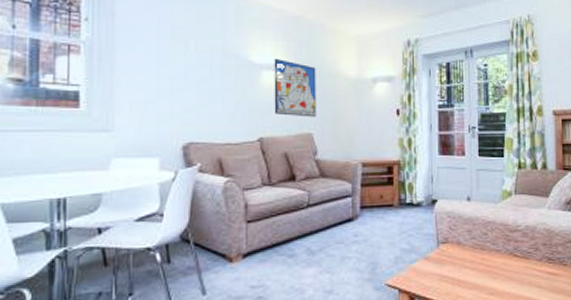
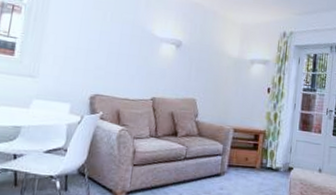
wall art: present [274,58,317,117] -> none [167,34,206,86]

